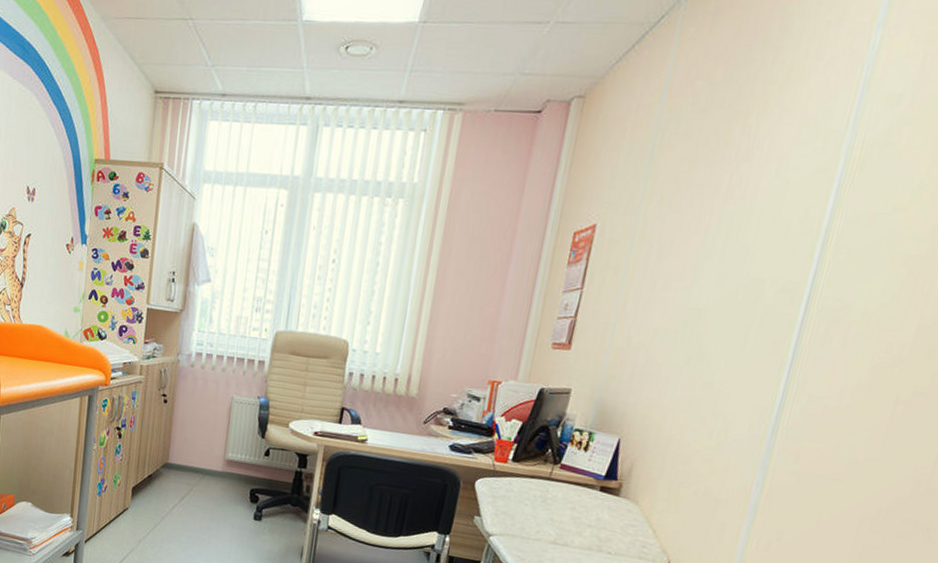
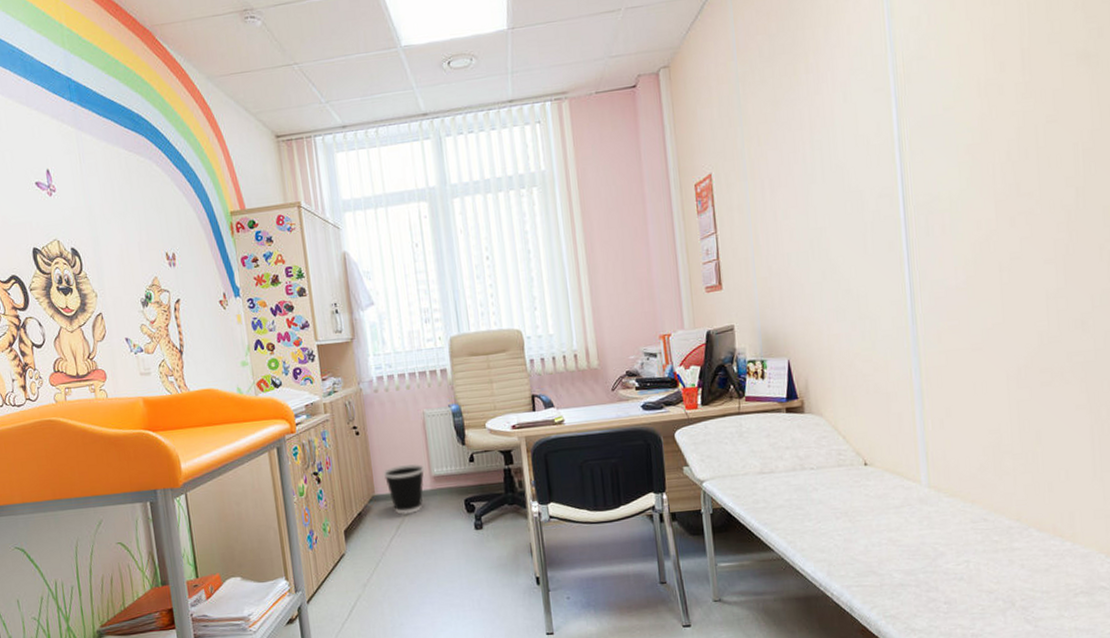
wastebasket: none [180,440,220,489] -> present [383,464,424,514]

